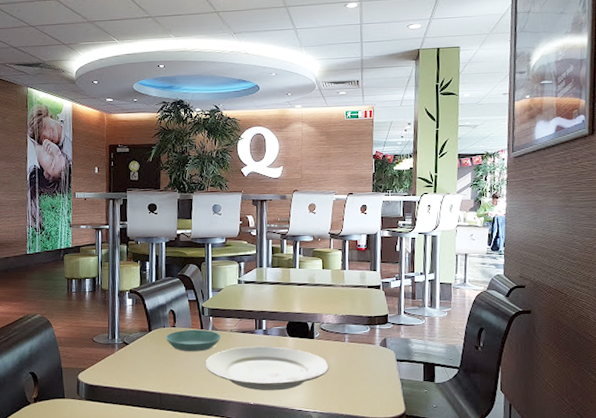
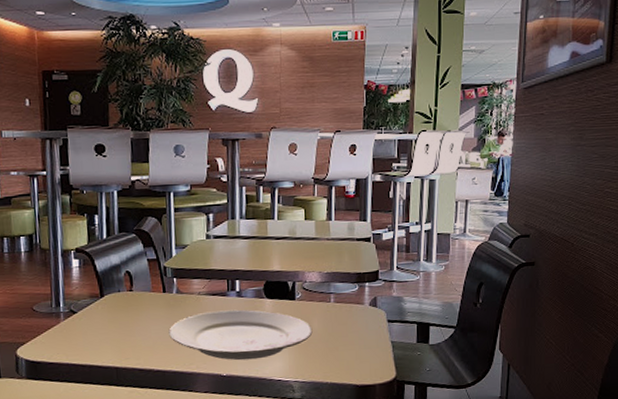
saucer: present [165,329,221,352] -> none [121,293,188,320]

